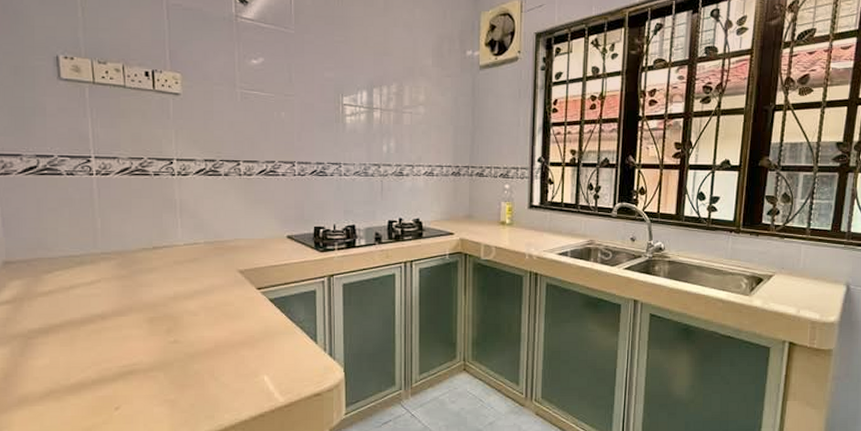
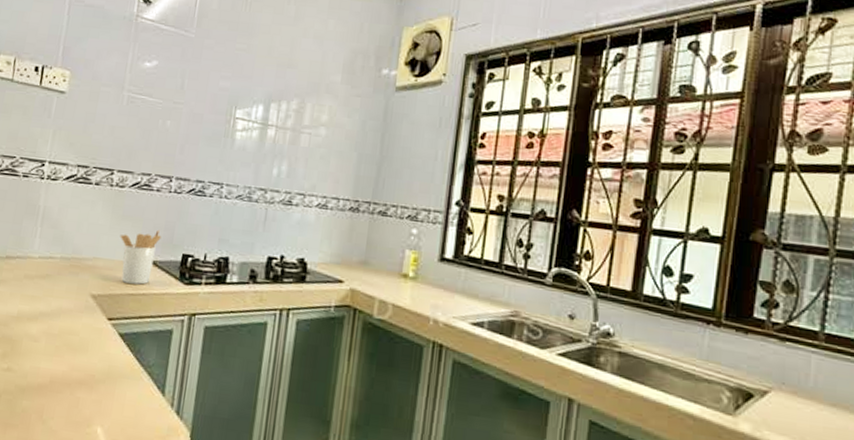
utensil holder: none [256,208,293,257] -> present [120,229,162,285]

